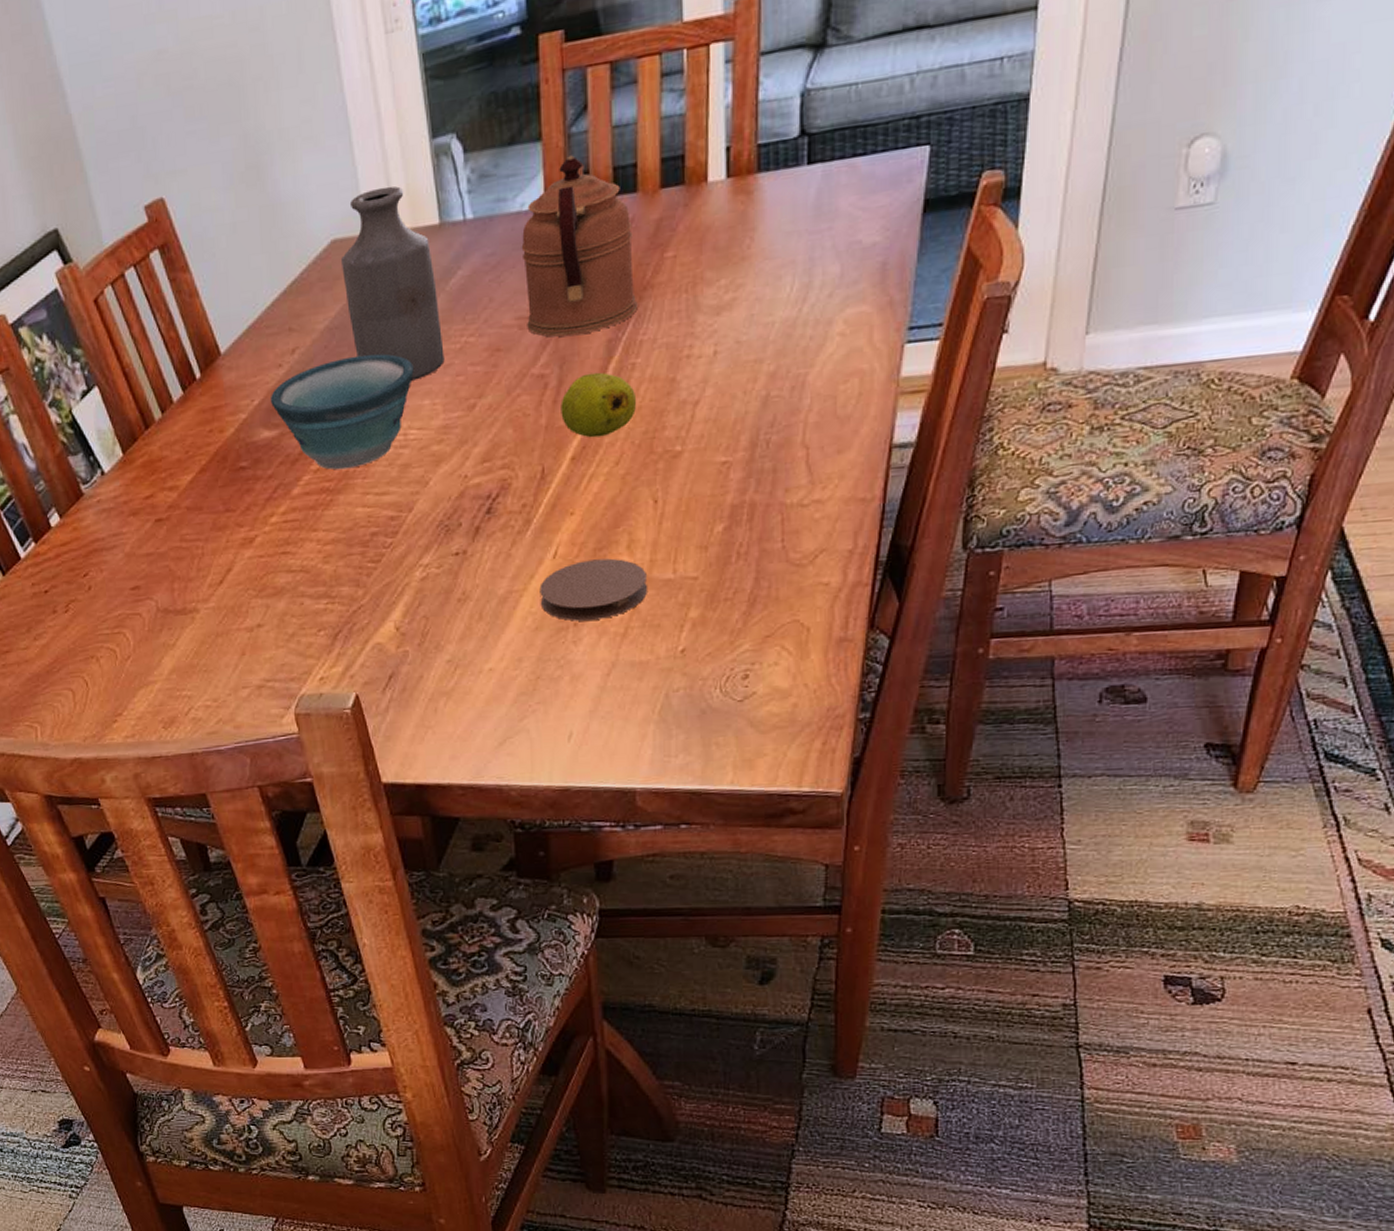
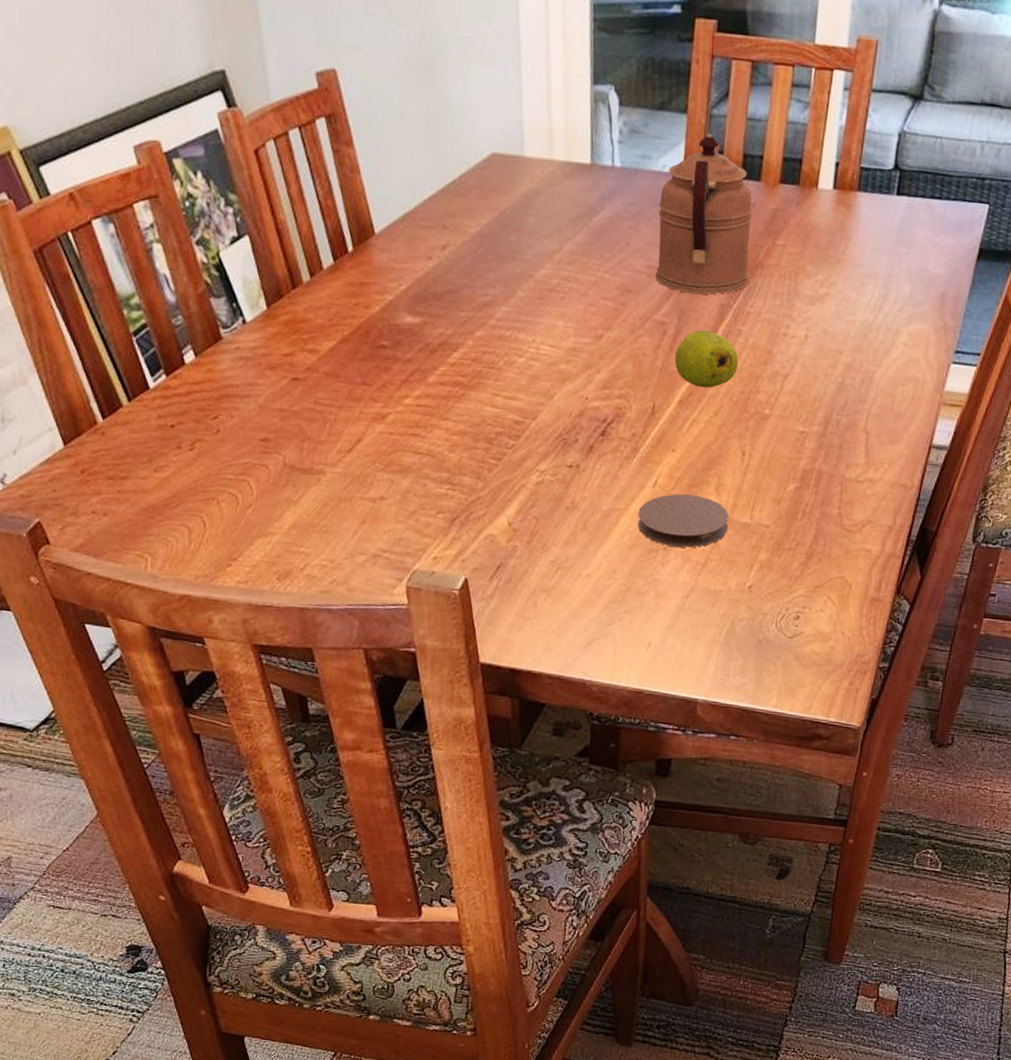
bowl: present [271,353,414,470] -> none [418,265,552,369]
bottle: present [340,186,445,381] -> none [497,116,582,301]

